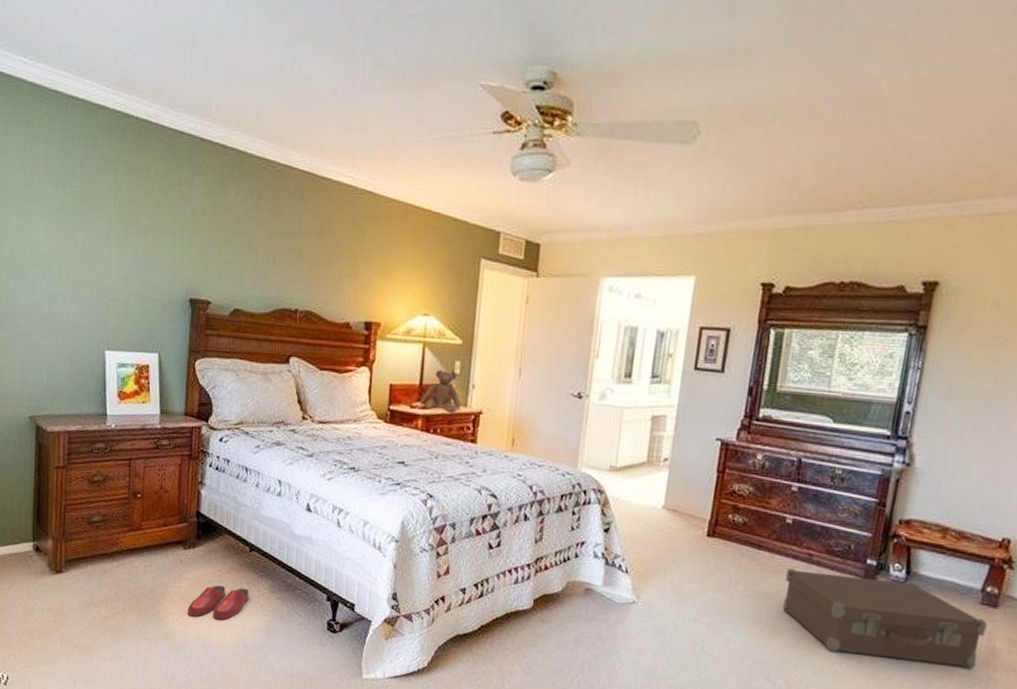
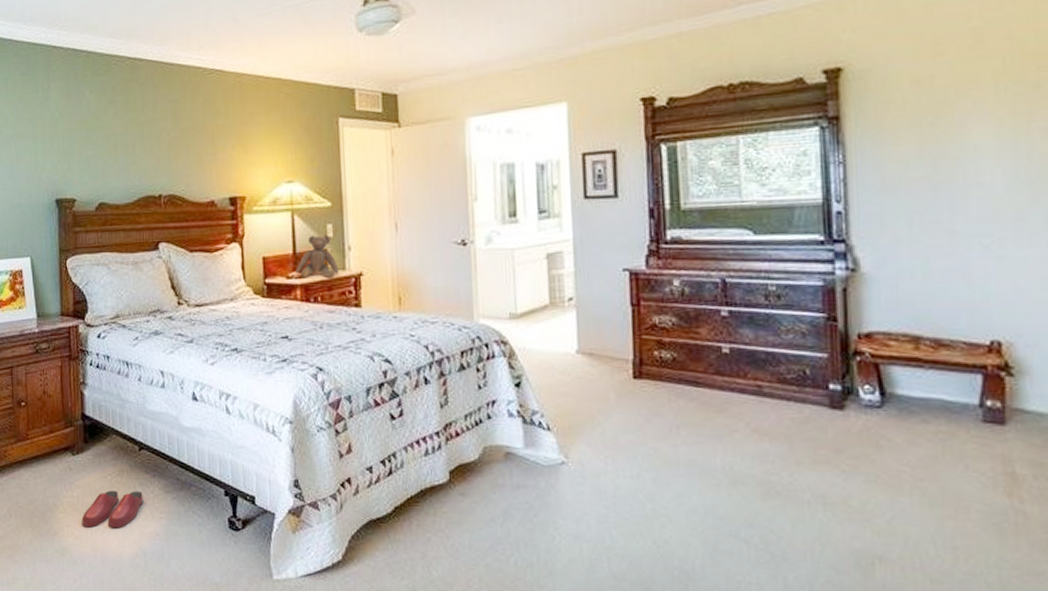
suitcase: present [782,568,988,669] -> none [734,404,998,503]

